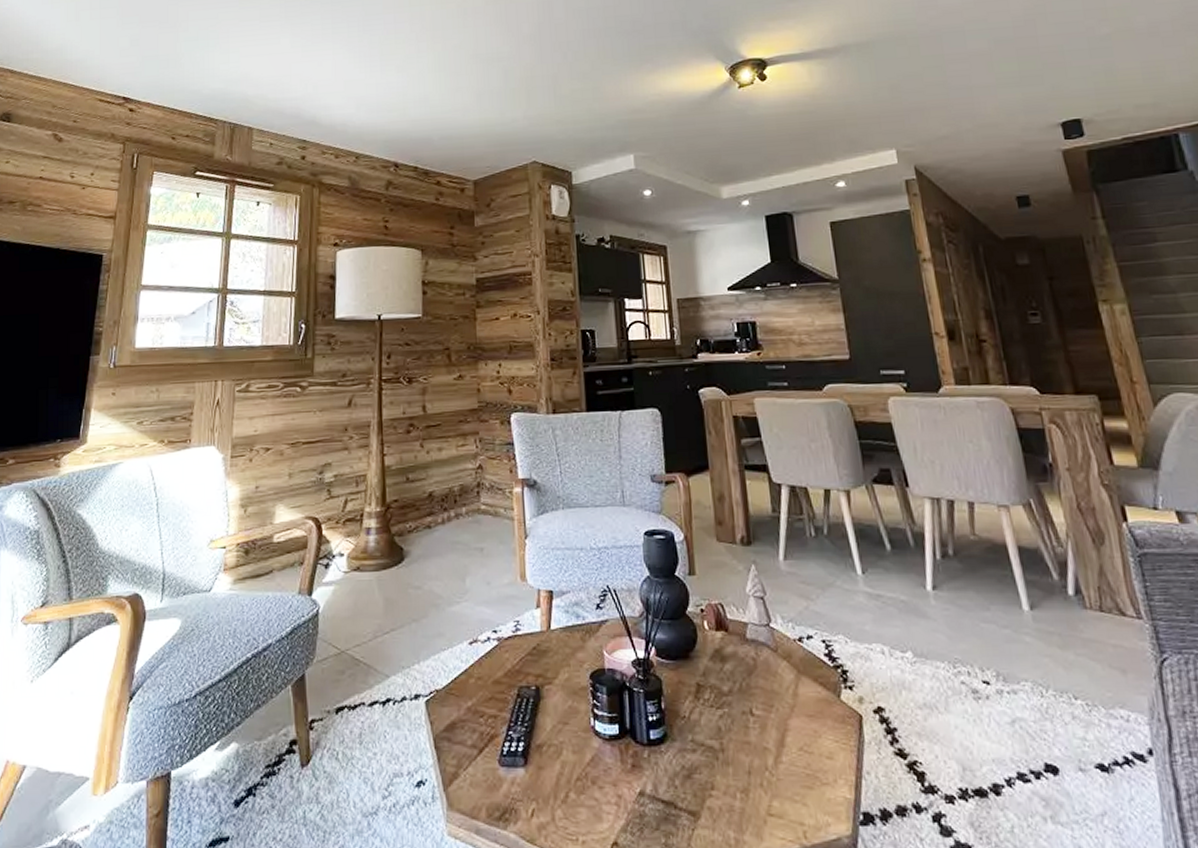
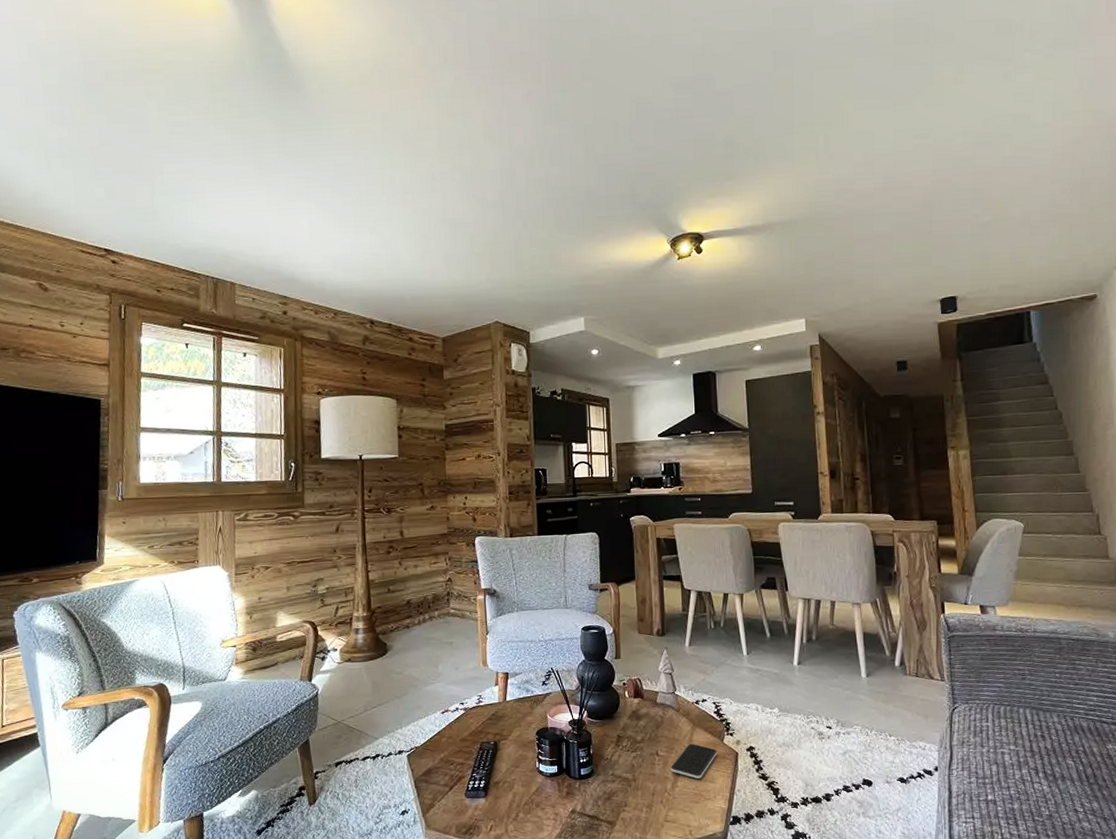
smartphone: none [770,700,834,752] -> present [670,744,718,779]

